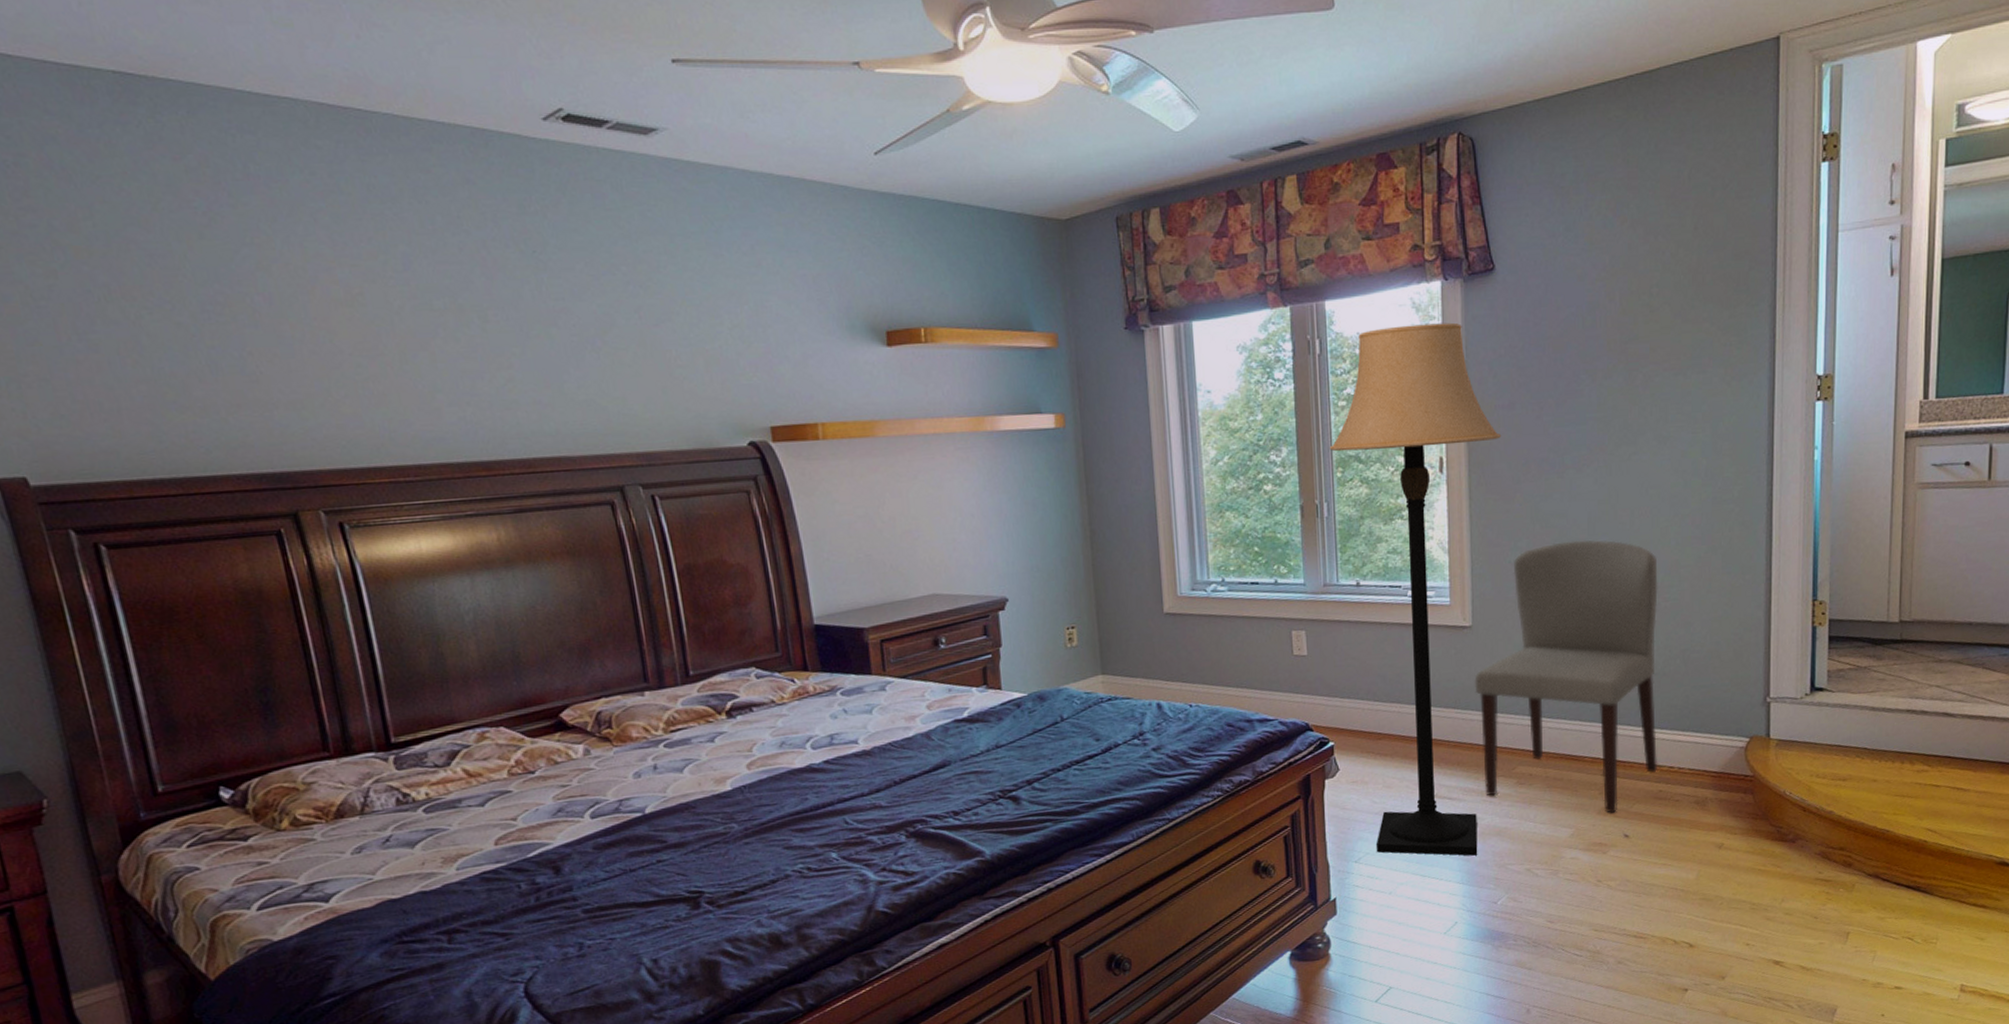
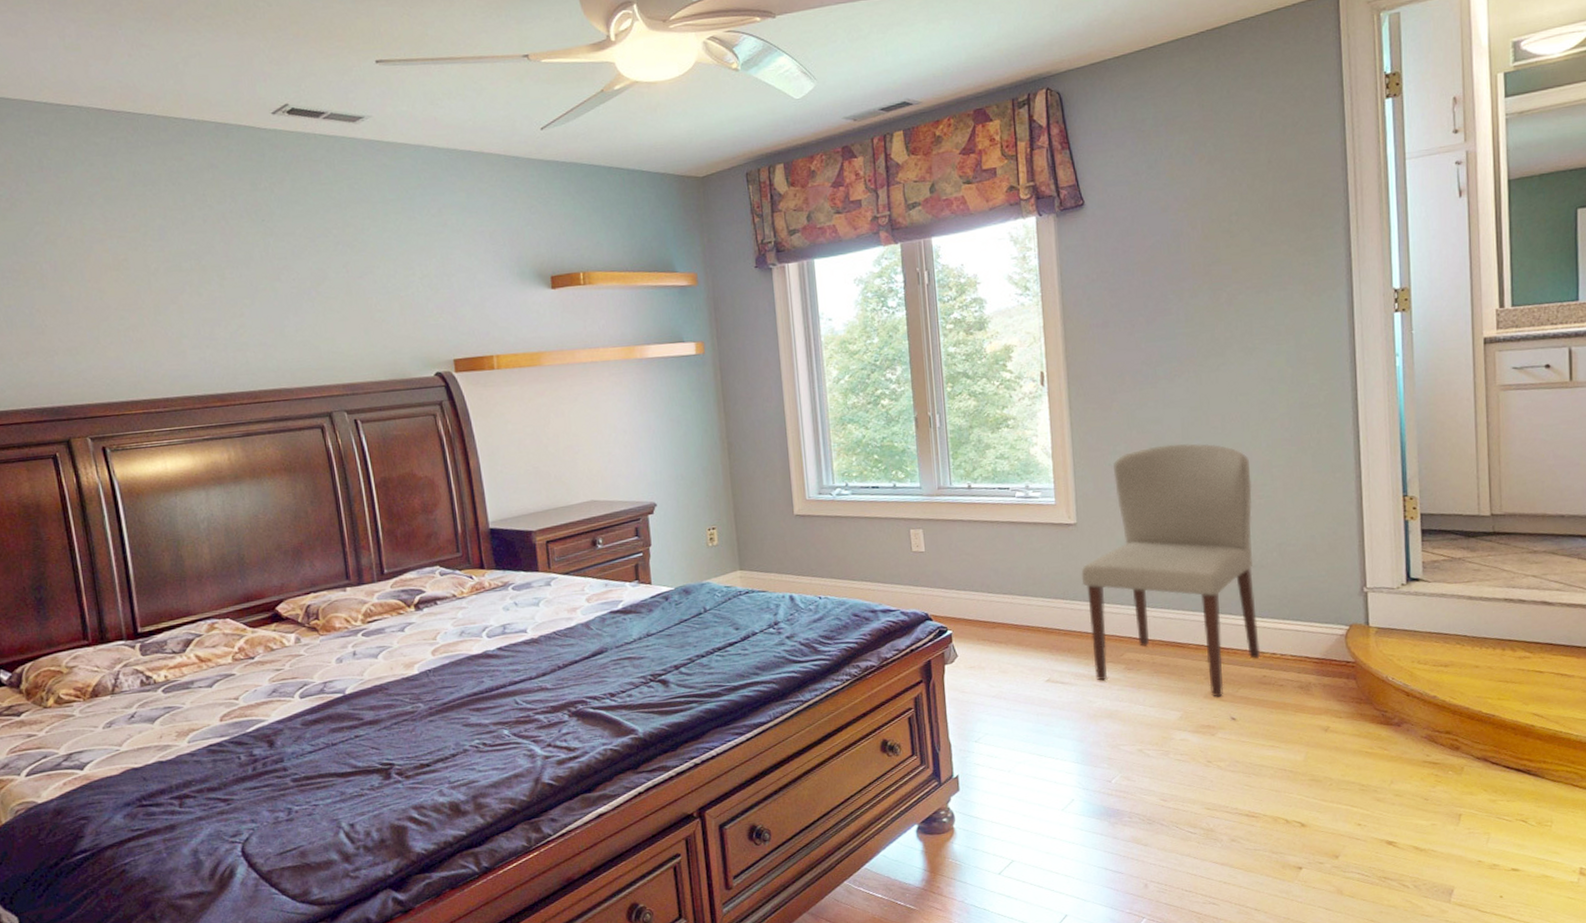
lamp: present [1329,322,1502,856] -> none [939,252,1097,737]

